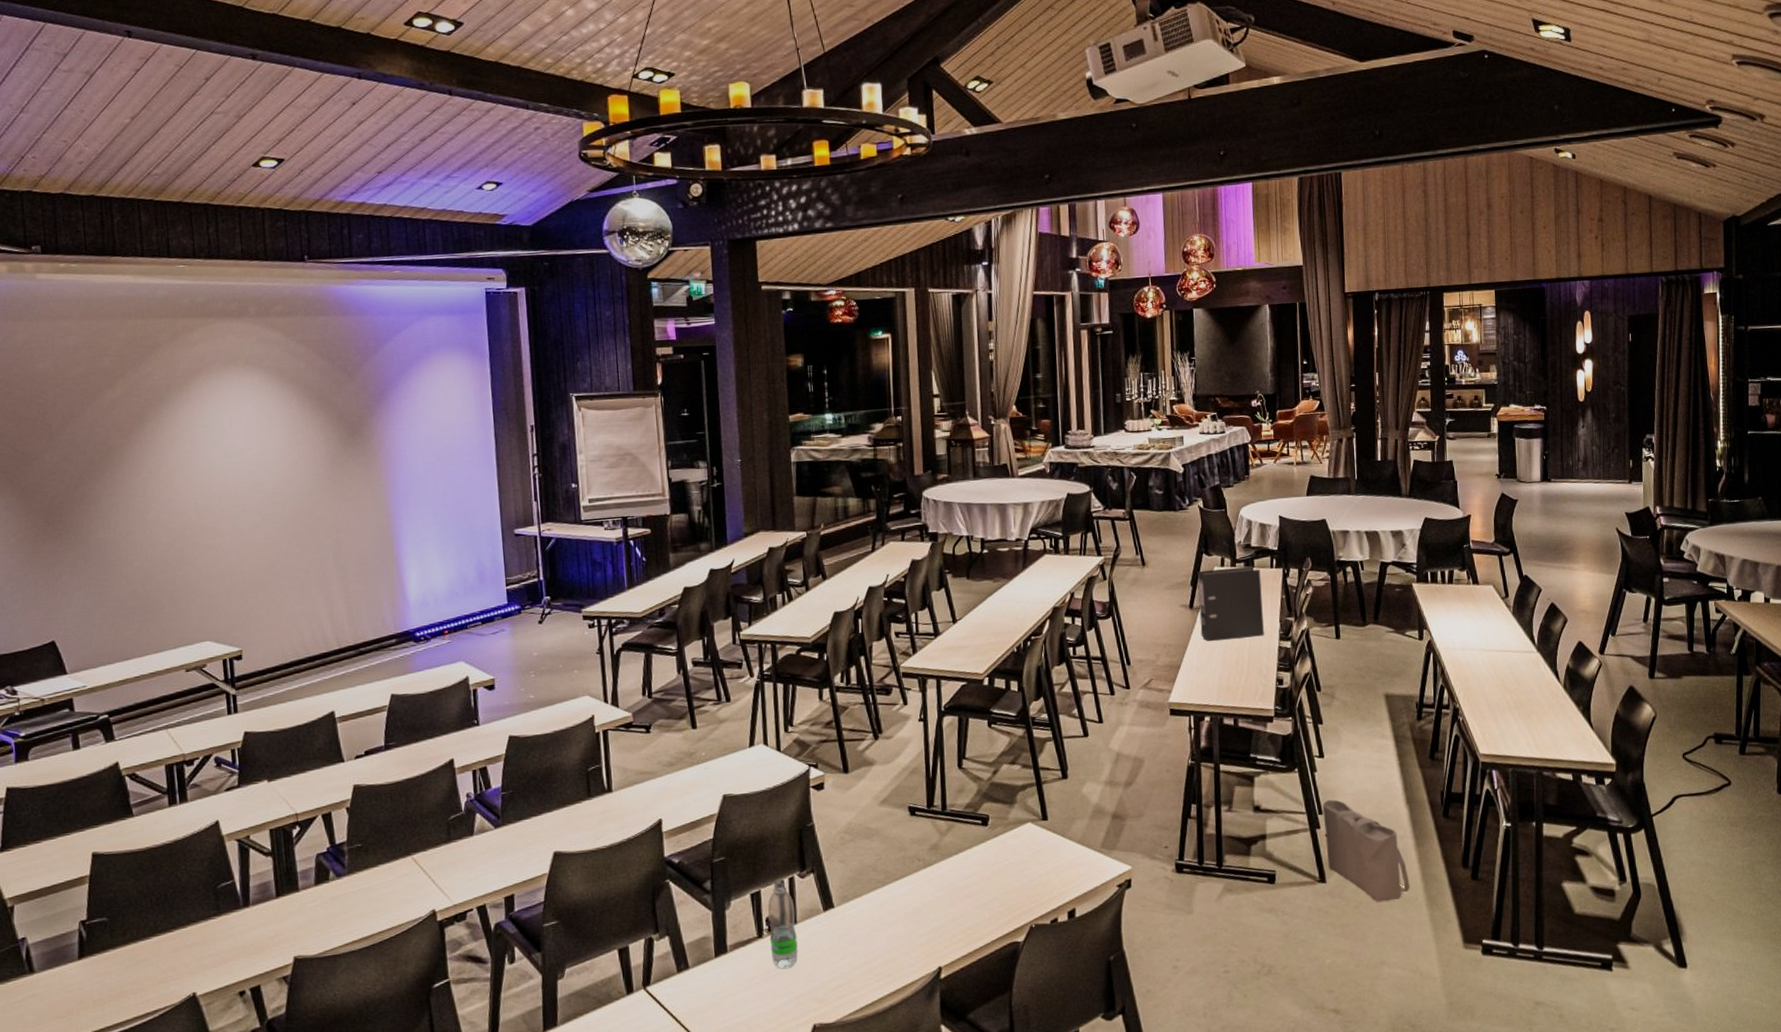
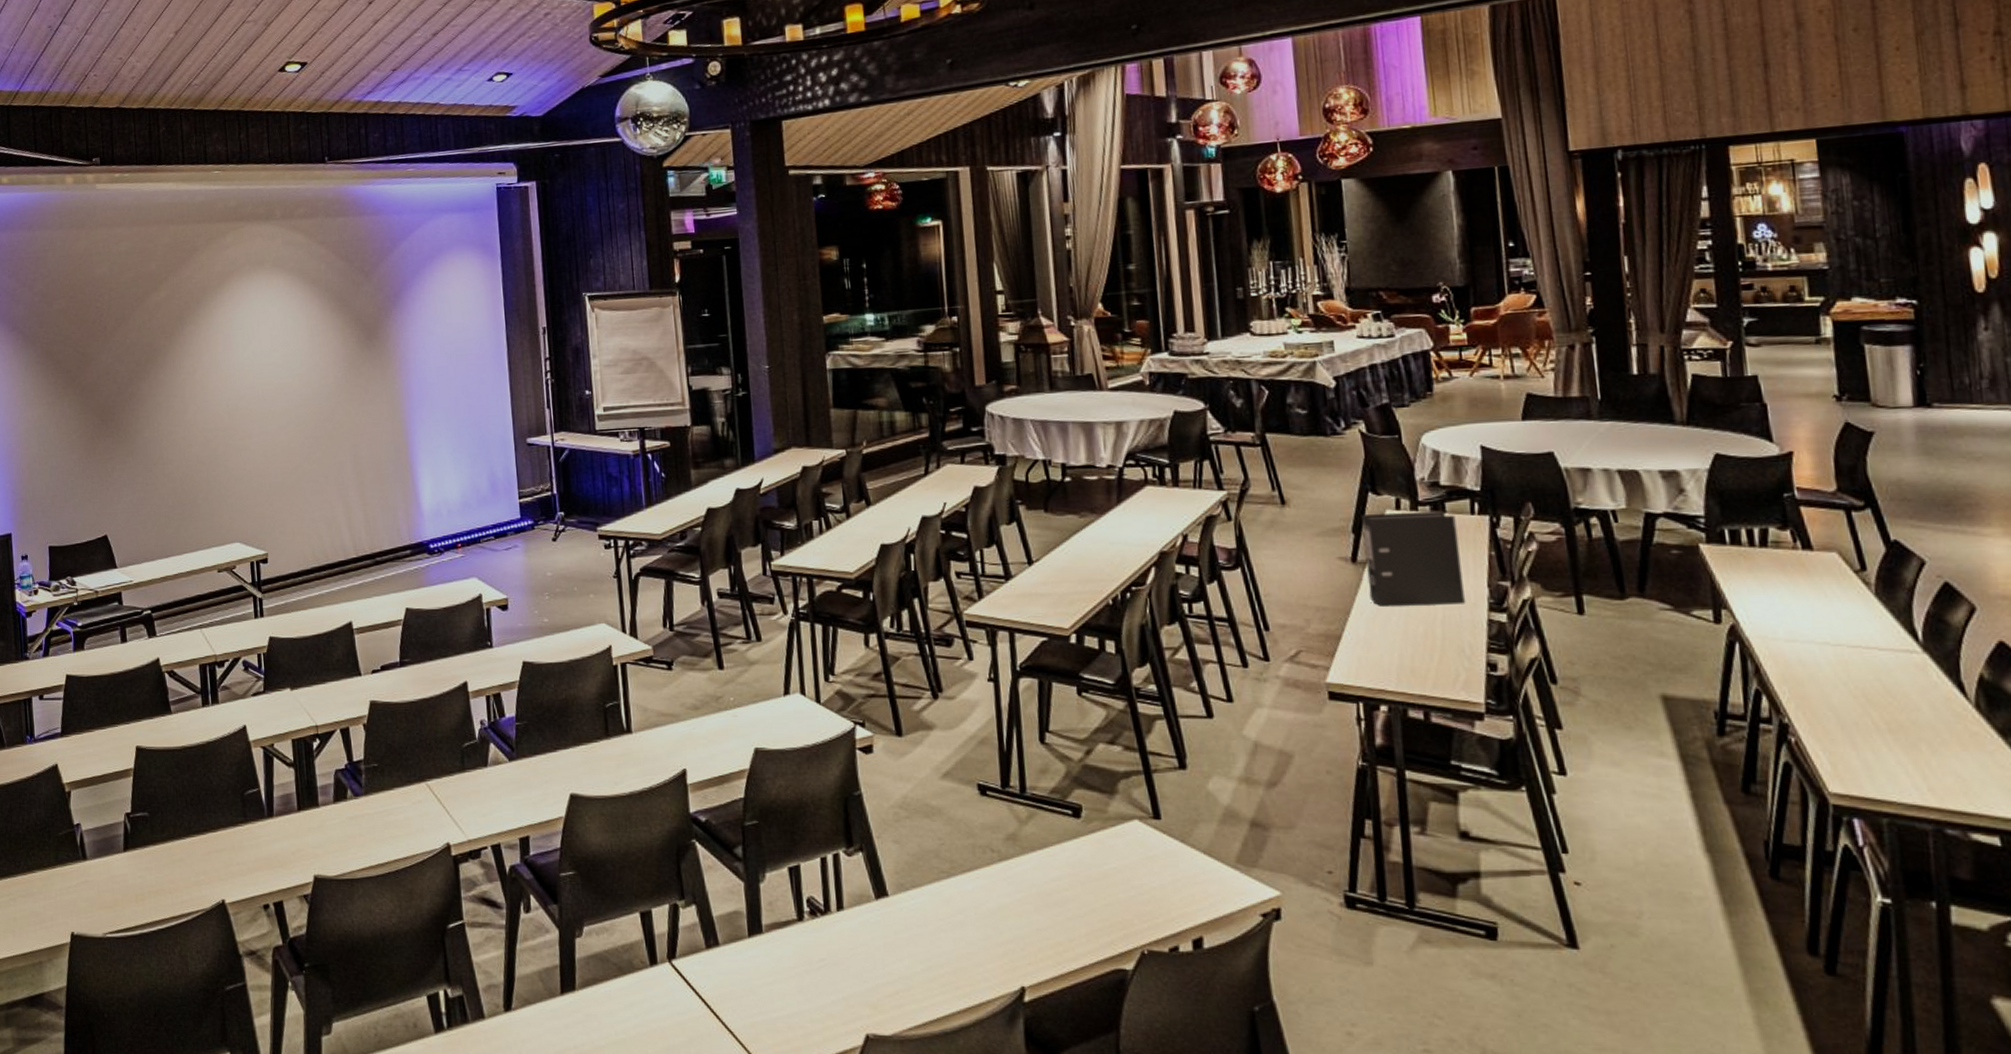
bottle: present [768,879,798,969] -> none [809,855,846,962]
tote bag: present [1322,799,1410,903] -> none [1567,835,1719,988]

